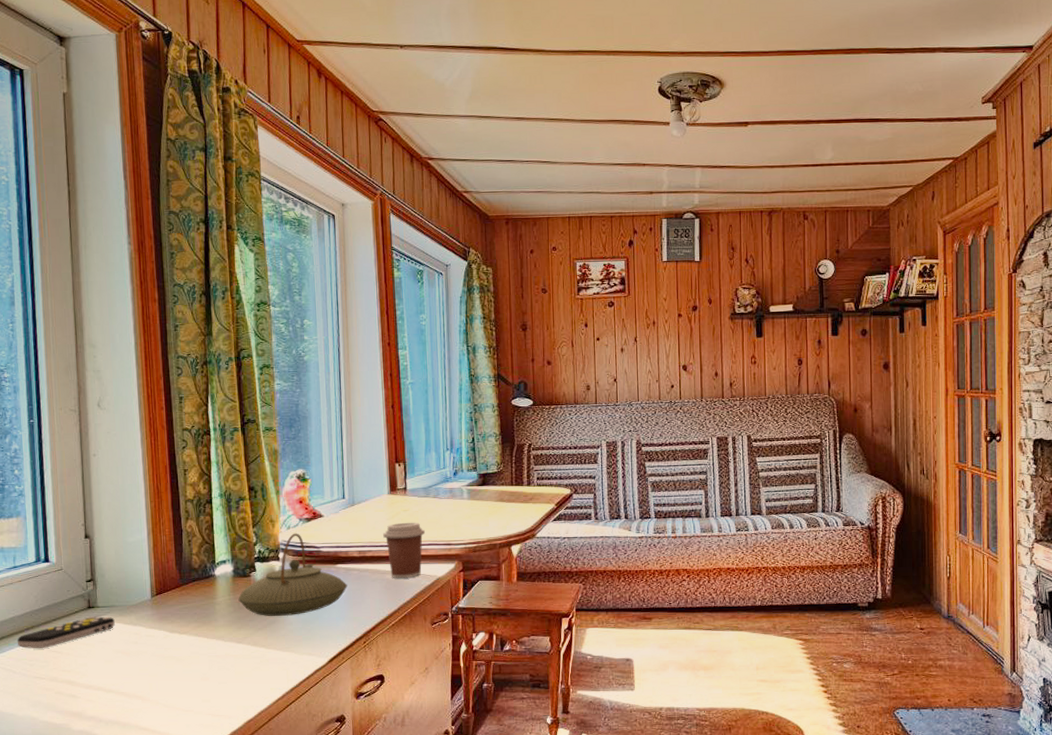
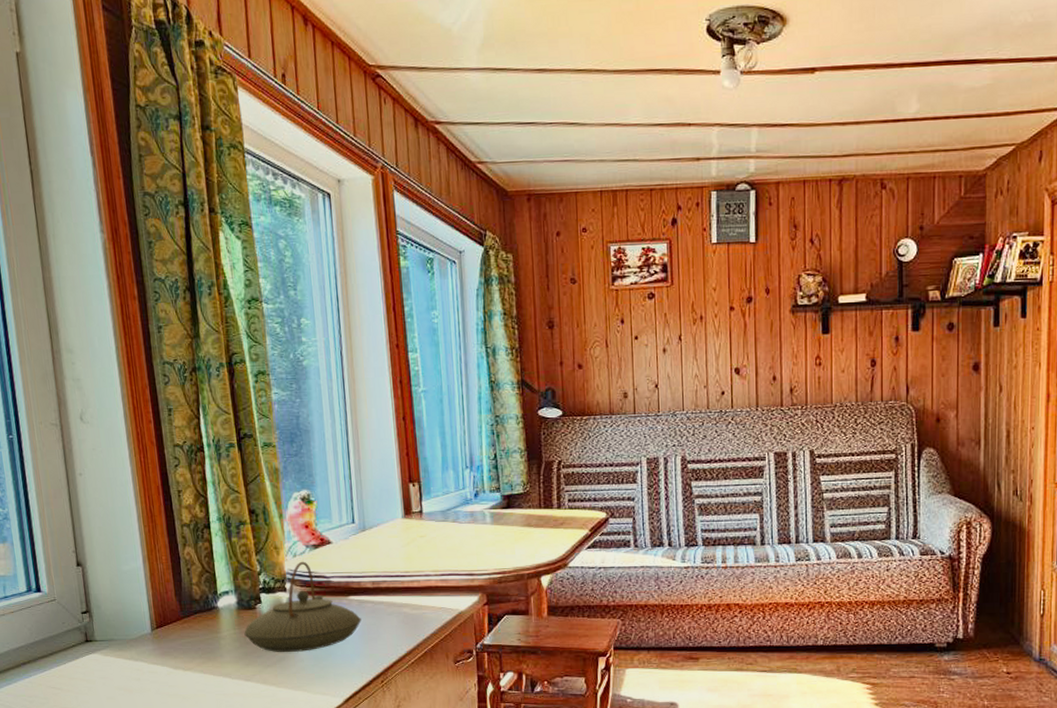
remote control: present [17,616,115,649] -> none [14,651,115,684]
coffee cup: present [383,522,425,579] -> none [398,549,444,613]

